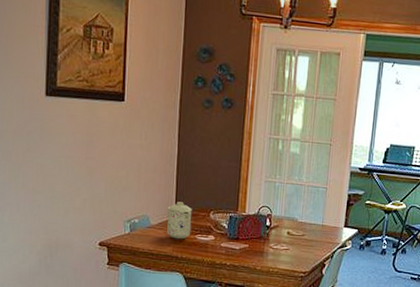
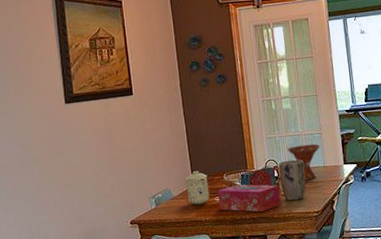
tissue box: none [199,225,268,261] -> present [217,184,281,212]
plant pot: none [270,210,301,256] -> present [278,159,306,201]
bowl: none [286,196,323,237] -> present [287,143,320,180]

